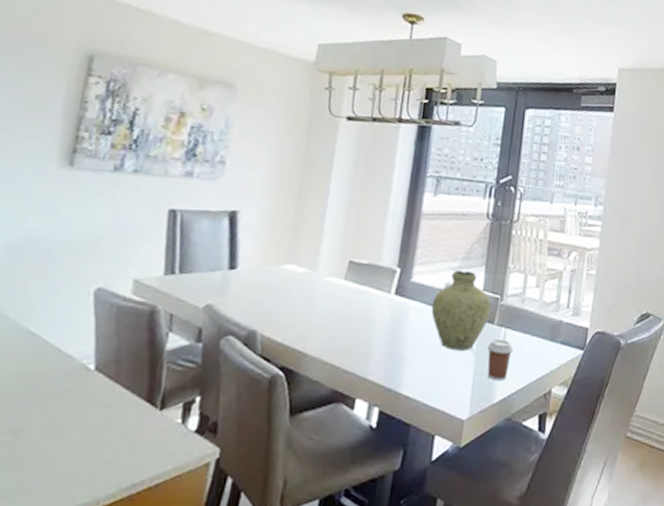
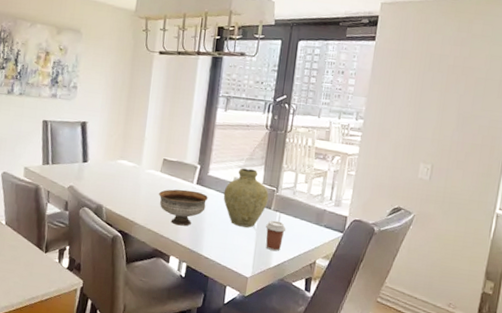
bowl: none [341,302,411,355] -> present [159,189,208,226]

